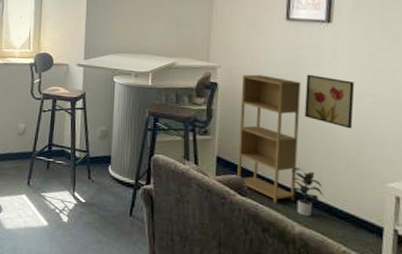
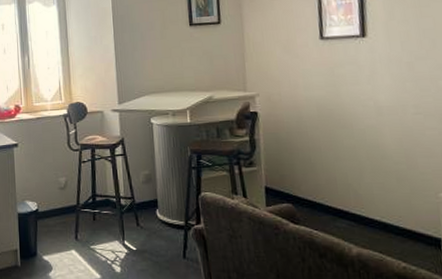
shelving unit: present [237,74,302,204] -> none [282,98,349,228]
potted plant: present [292,167,324,217] -> none [342,189,378,237]
wall art: present [305,74,355,129] -> none [347,91,399,143]

